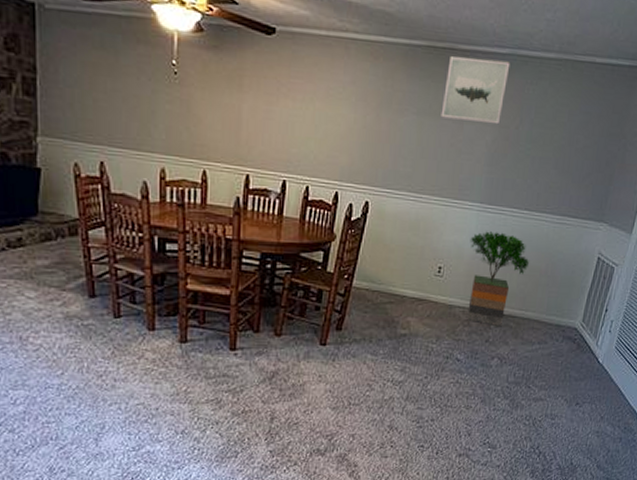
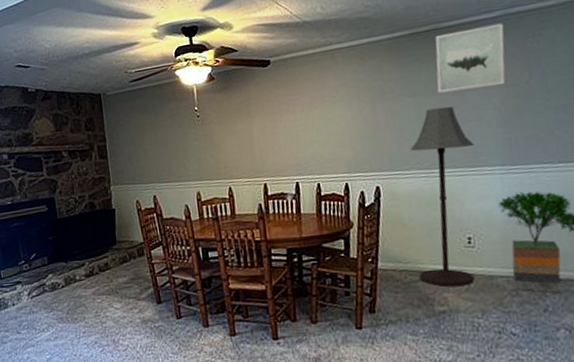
floor lamp: none [390,131,462,313] -> present [410,106,475,287]

